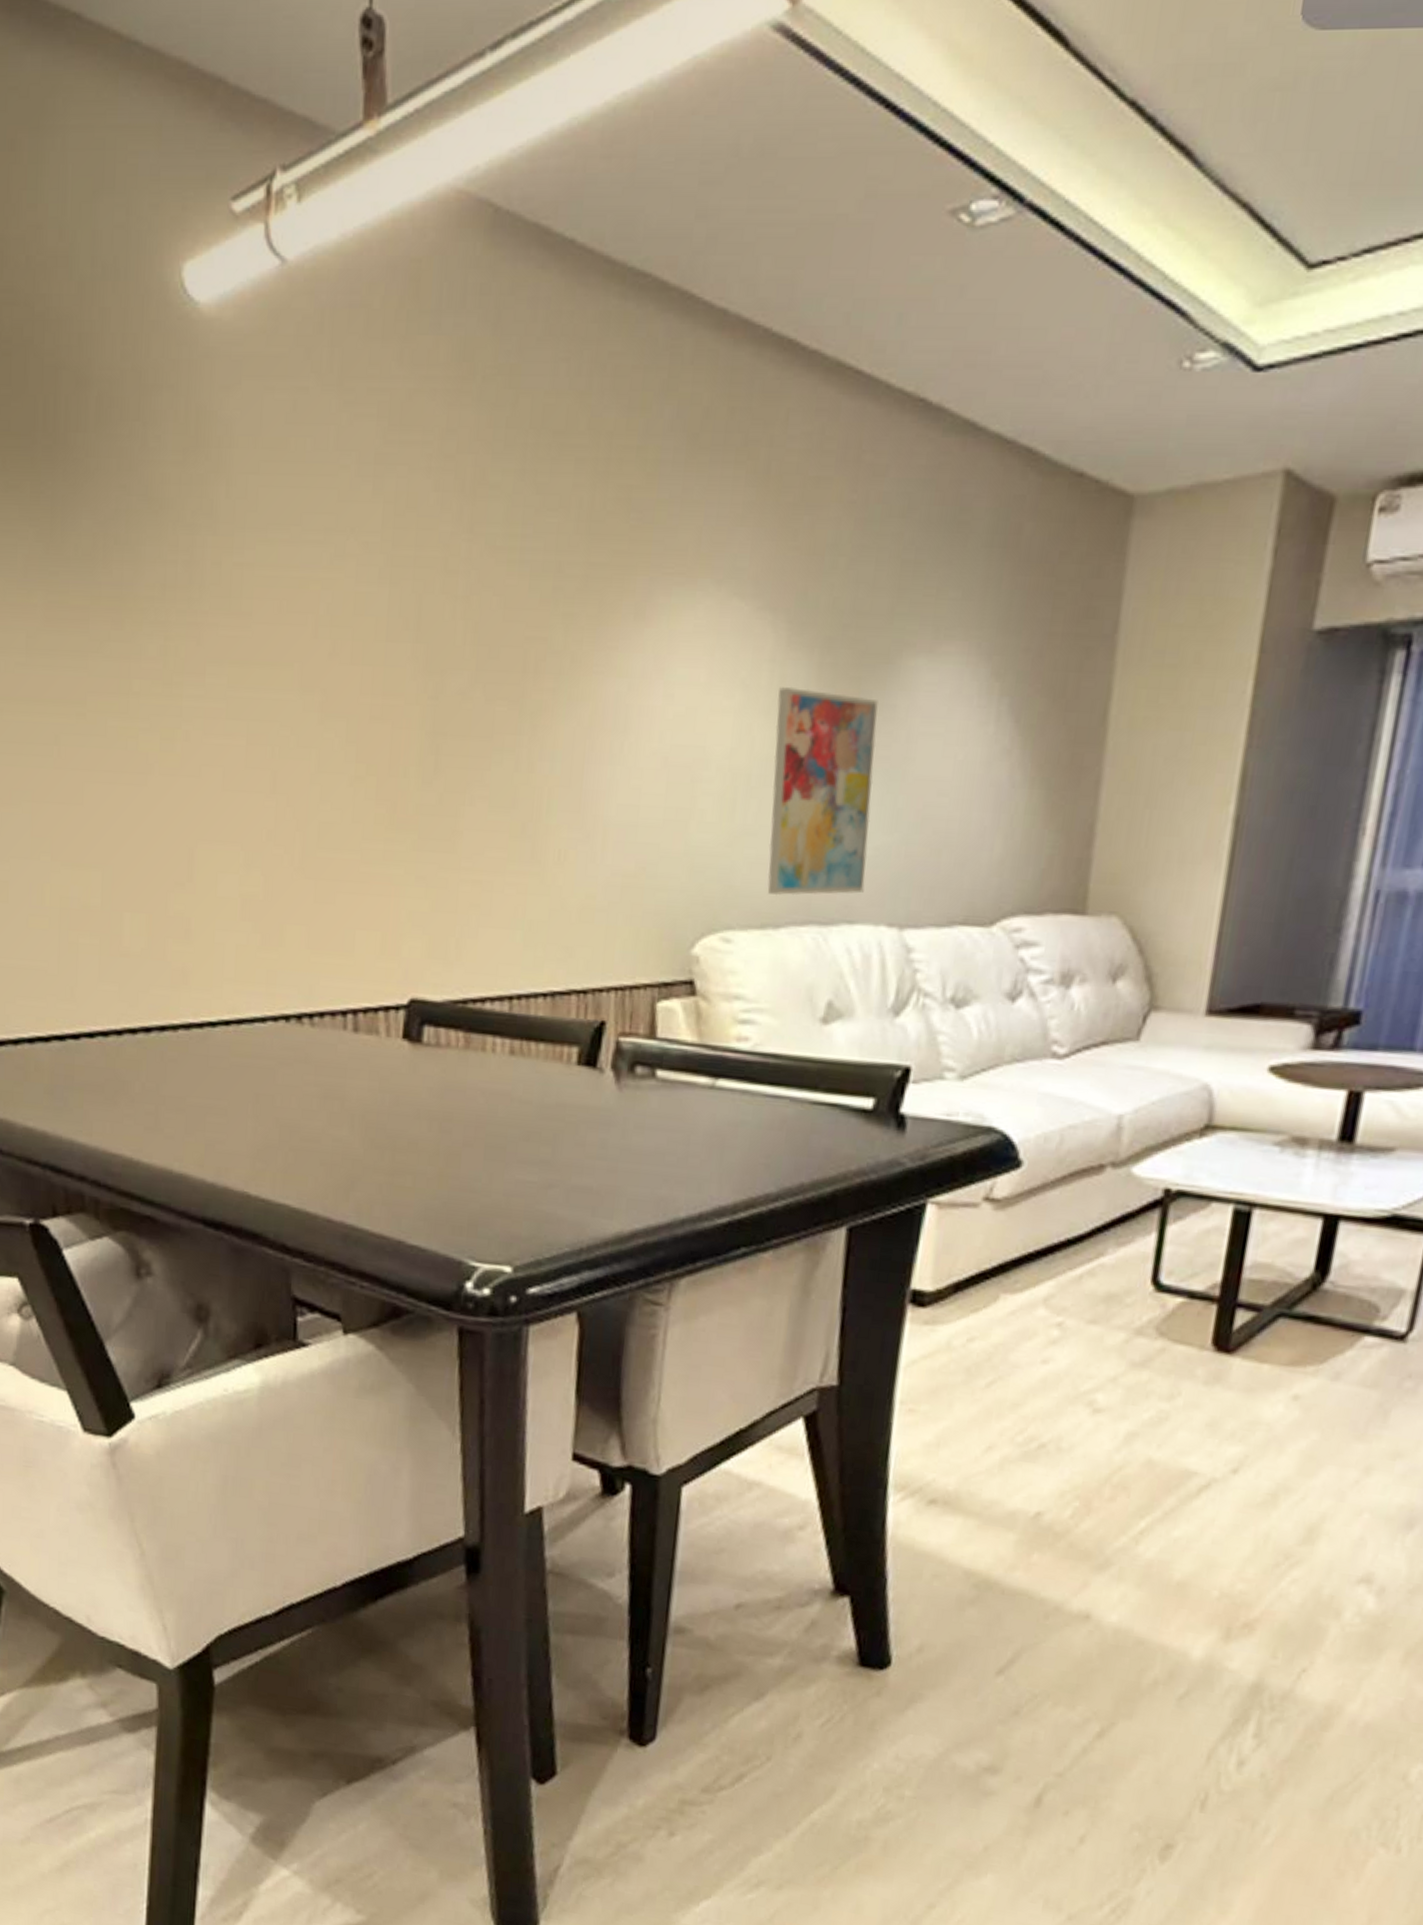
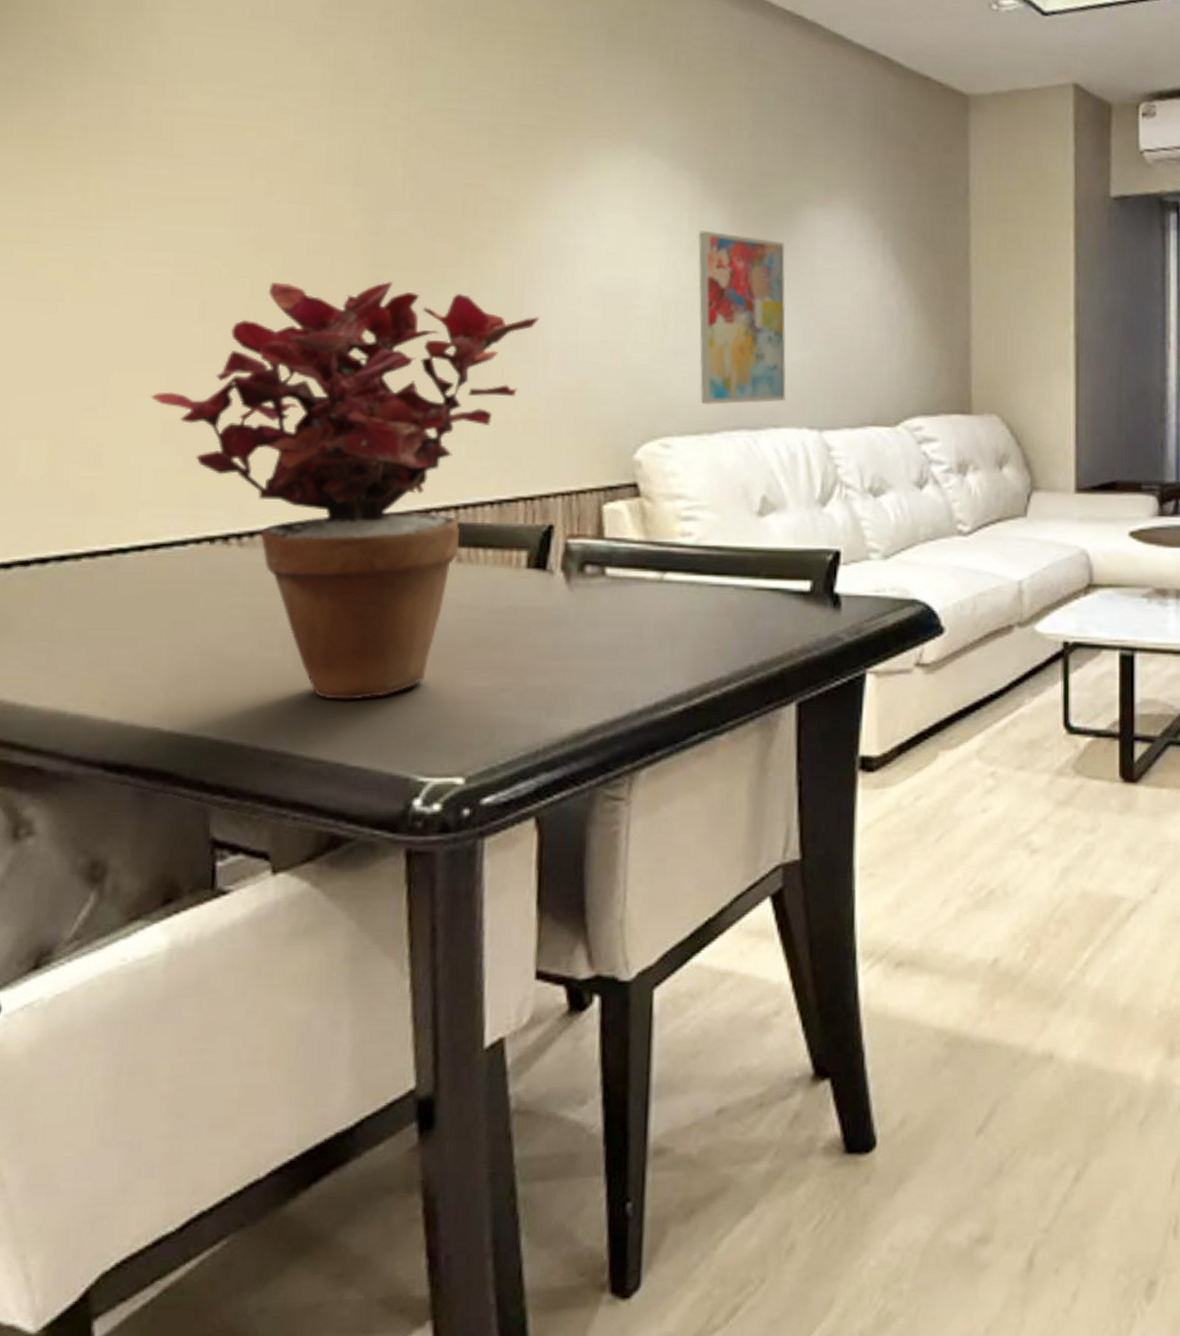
potted plant: none [230,750,600,1183] -> present [150,281,540,700]

